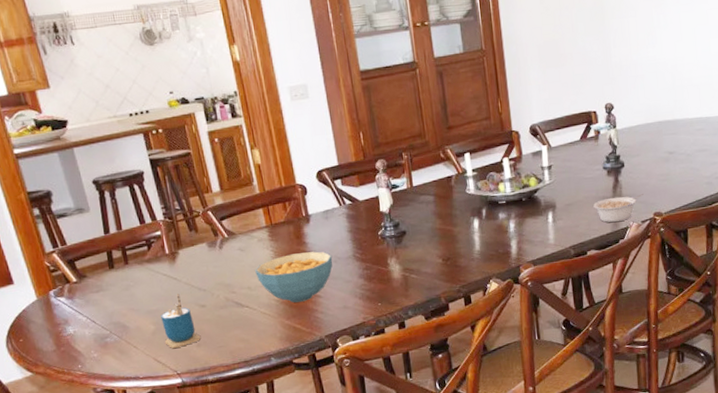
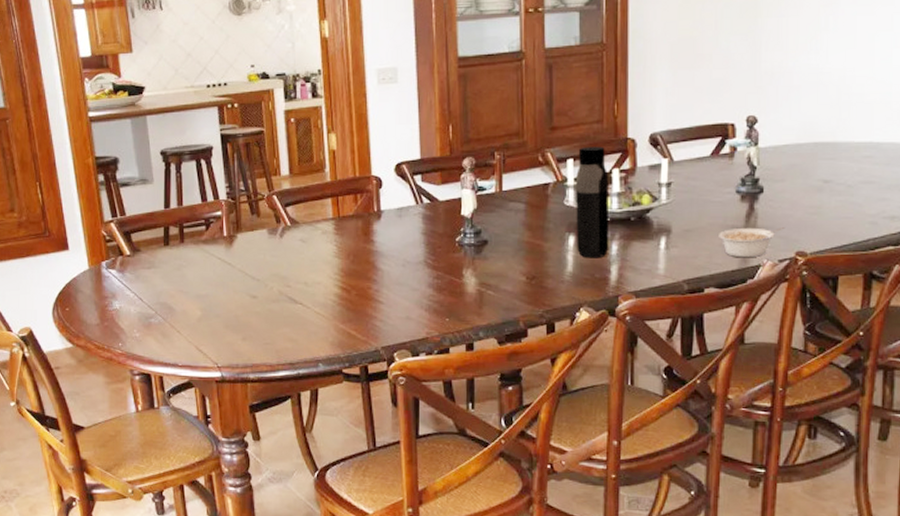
cup: present [161,294,200,349] -> none [209,281,247,339]
cereal bowl: present [255,251,333,303] -> none [315,252,401,306]
water bottle: none [472,140,508,237] -> present [576,146,610,259]

